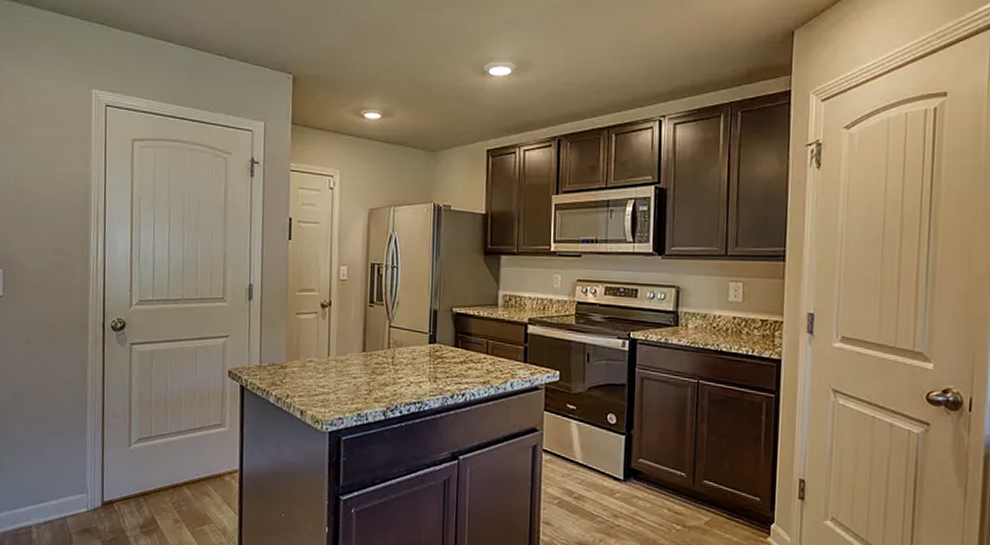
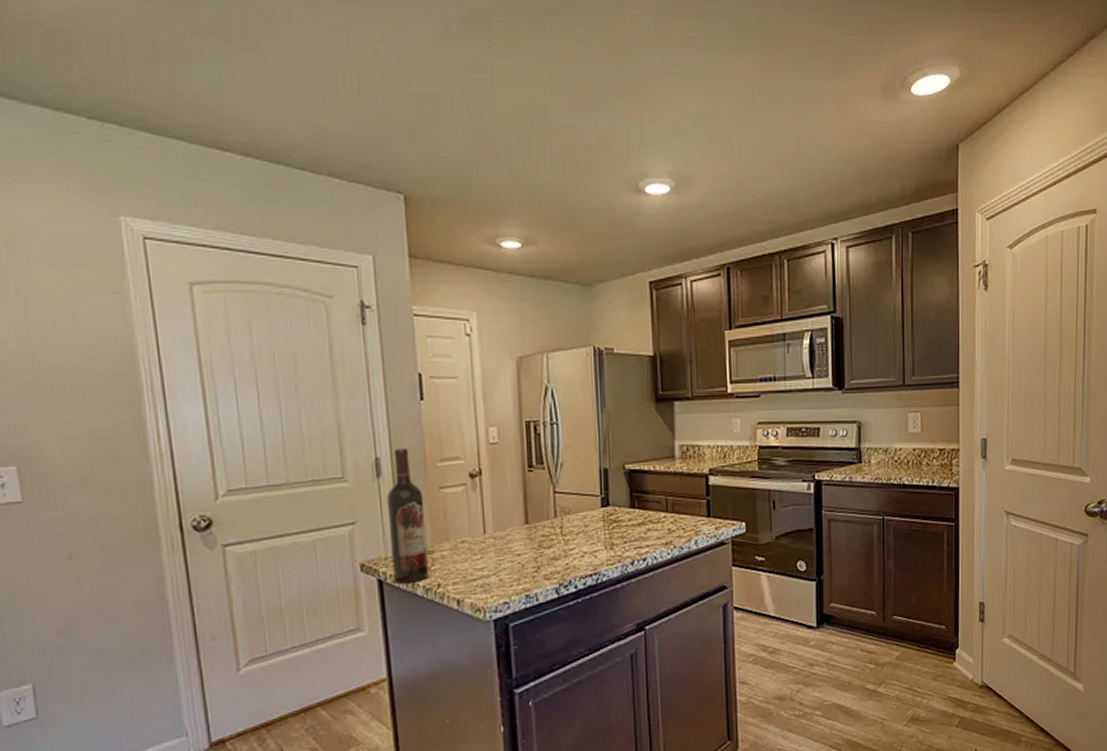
wine bottle: none [253,278,283,392] -> present [386,449,430,585]

